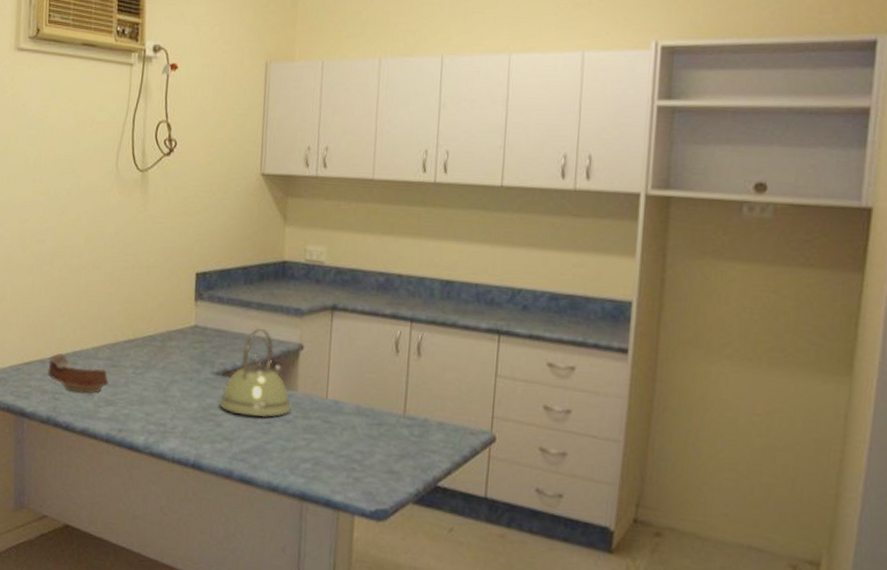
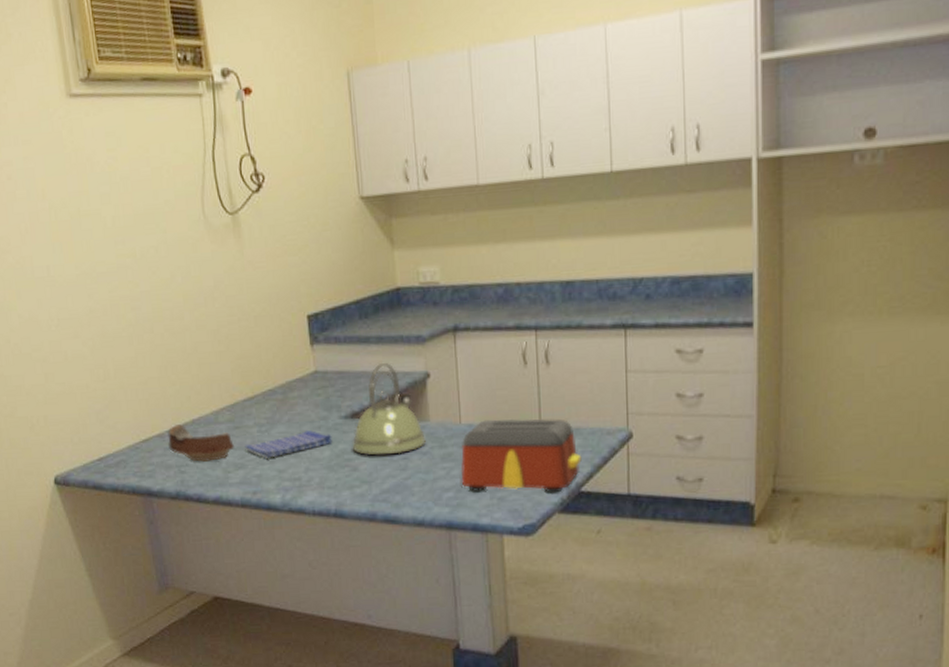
dish towel: none [118,379,202,400] -> present [244,429,332,458]
toaster: none [320,399,442,484] -> present [460,418,582,493]

